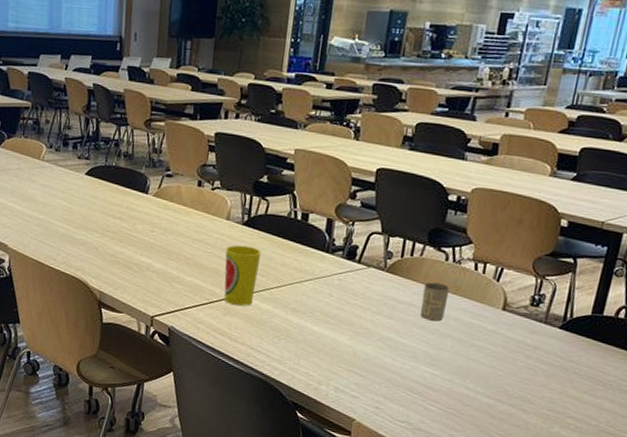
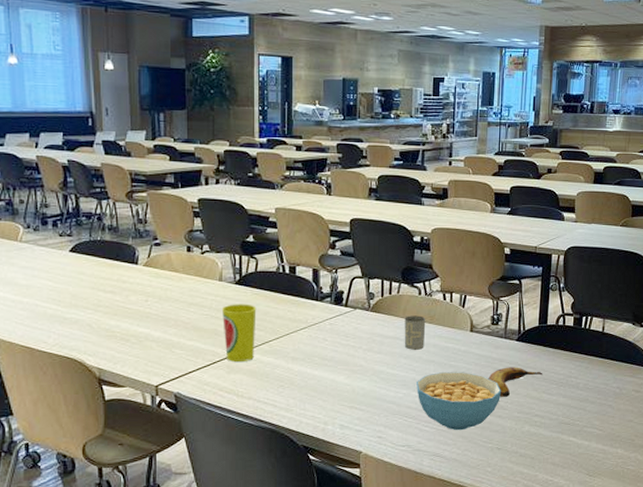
cereal bowl: none [427,349,531,418] -> present [416,372,502,431]
banana: none [516,356,588,390] -> present [488,367,543,397]

